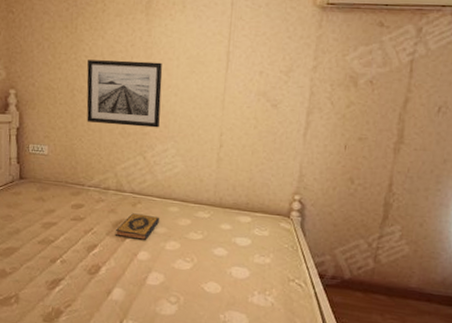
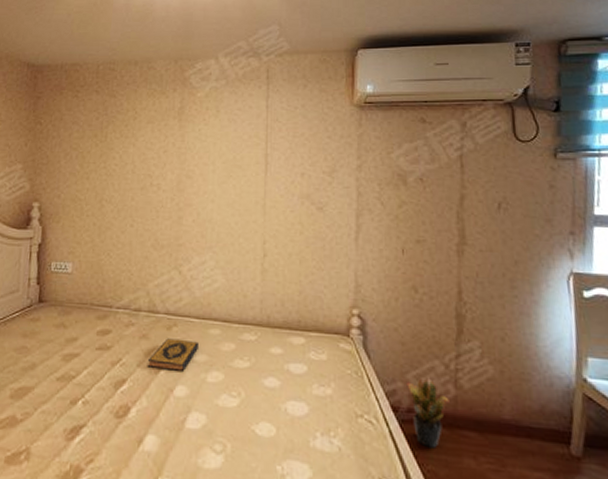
wall art: present [86,60,163,128] -> none [116,167,198,238]
potted plant: none [334,253,368,307] -> present [406,378,450,449]

